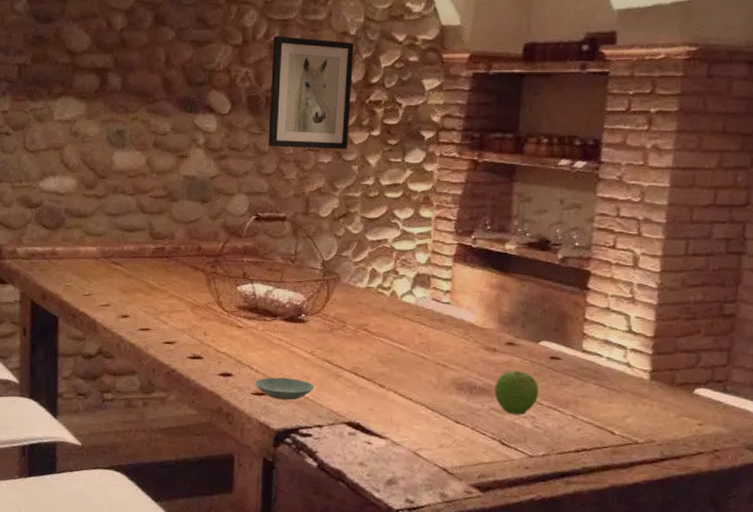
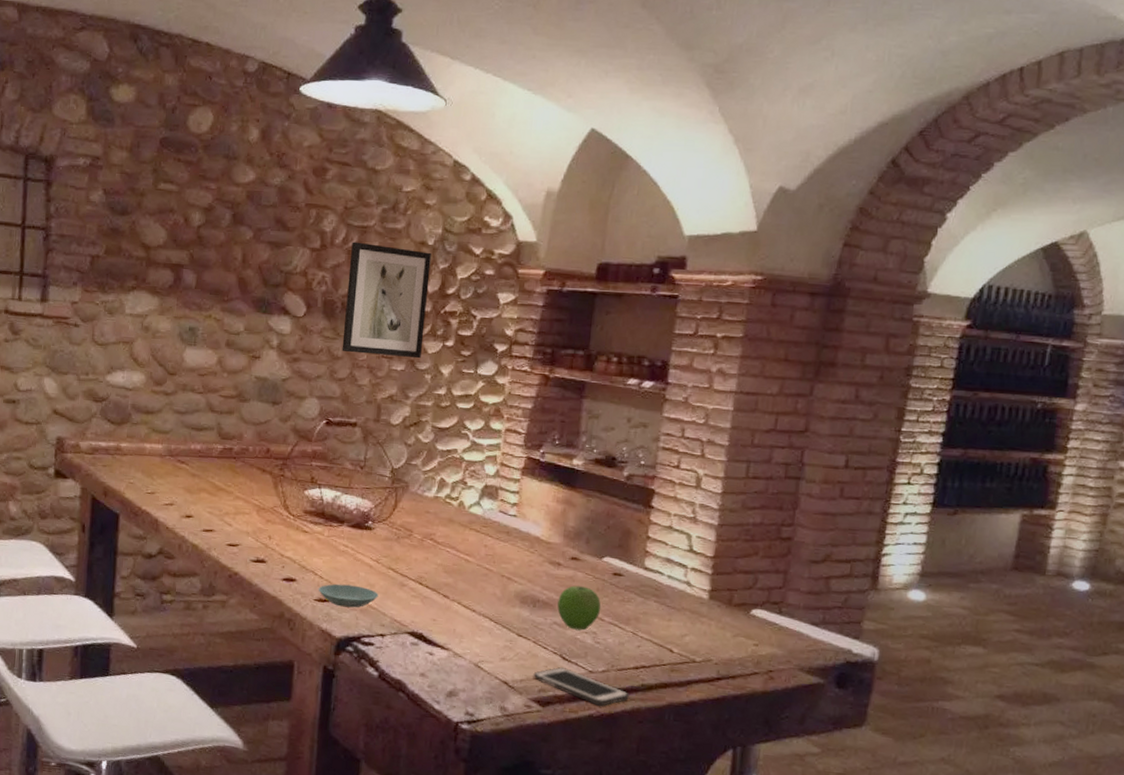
cell phone: none [472,453,571,490] -> present [533,667,629,706]

